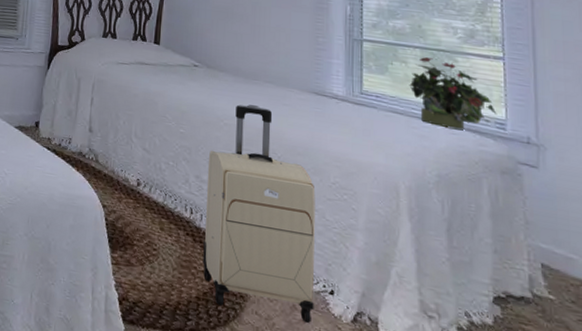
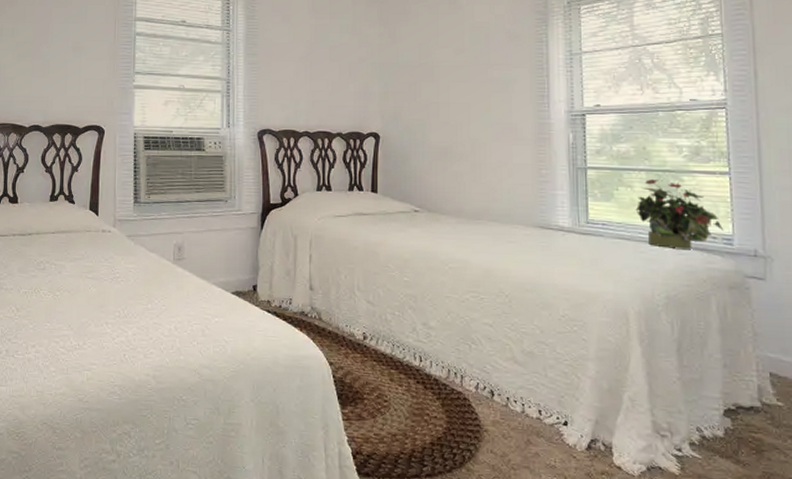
suitcase: present [203,104,316,324] -> none [434,245,549,456]

